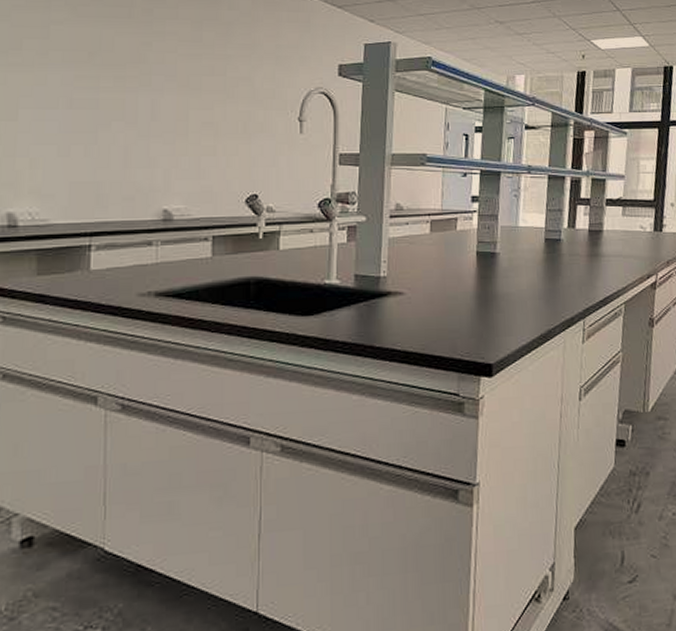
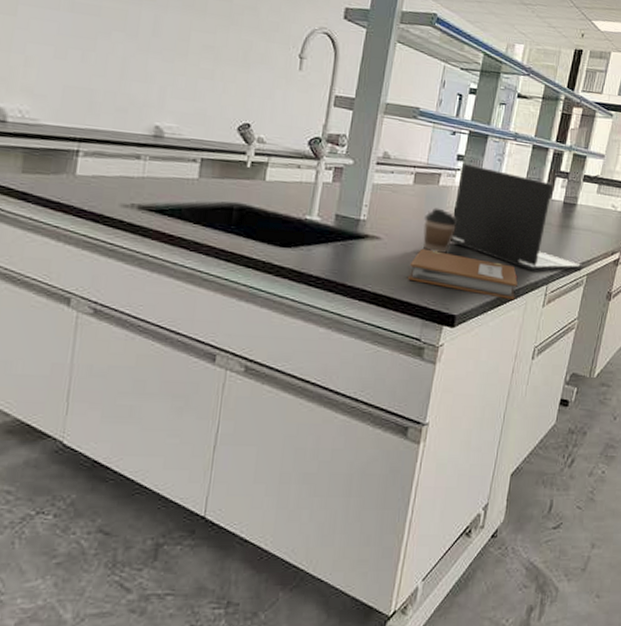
notebook: none [437,298,553,341] -> present [408,248,518,301]
coffee cup: none [445,254,481,301] -> present [423,207,458,253]
laptop: none [475,204,618,308] -> present [451,164,582,273]

